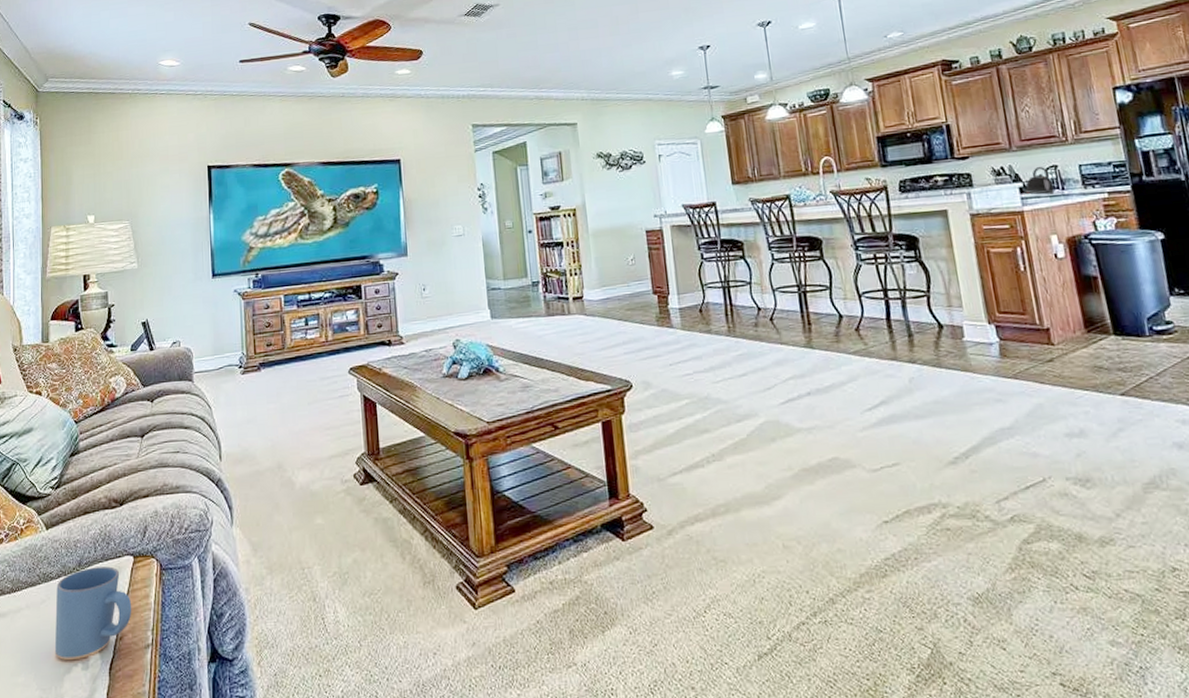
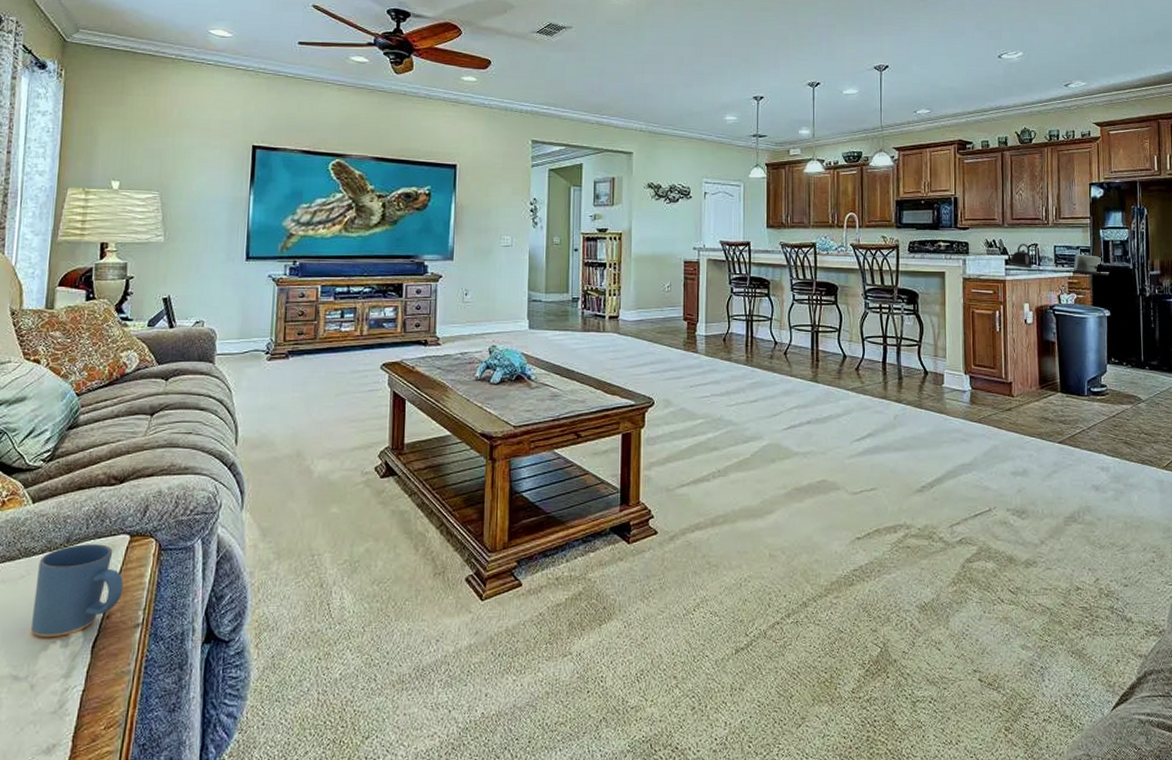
toaster: none [1106,170,1156,194] -> present [1073,253,1110,277]

